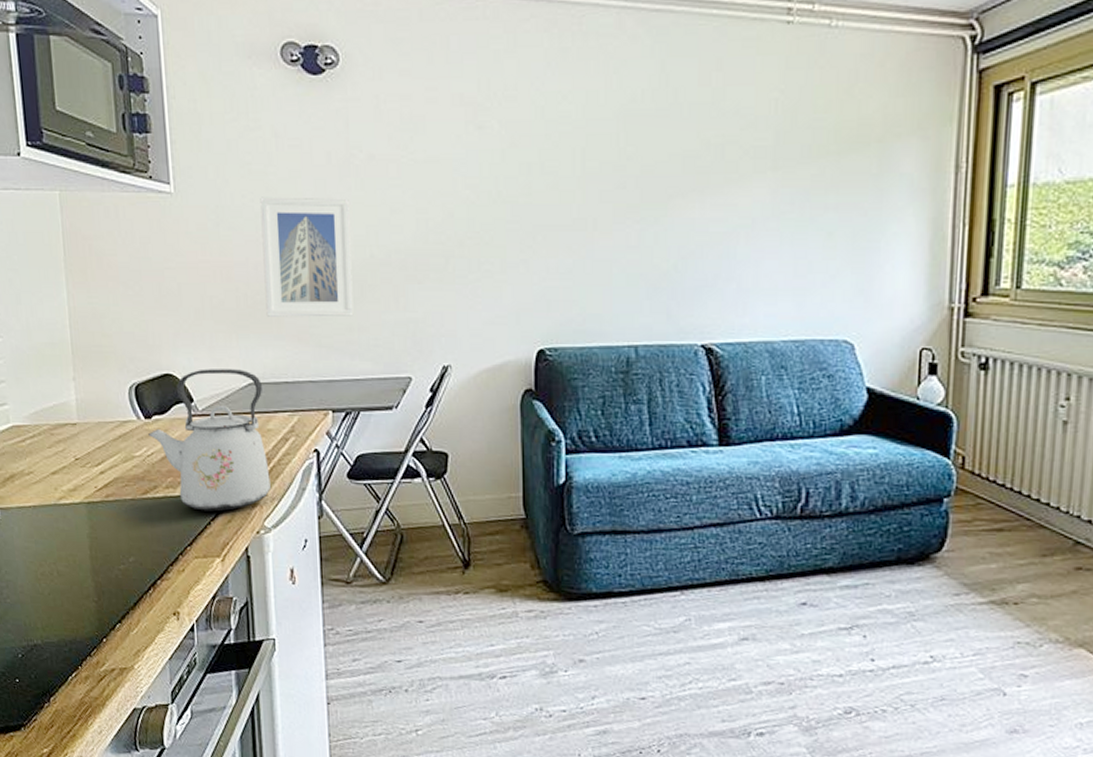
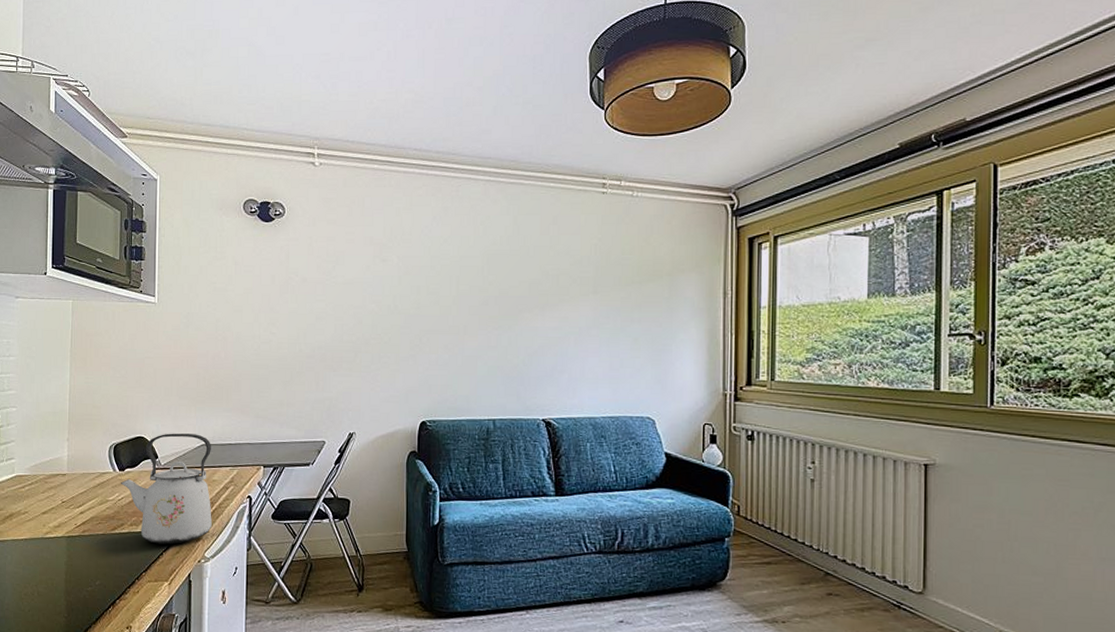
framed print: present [260,197,354,317] -> none [219,307,286,395]

